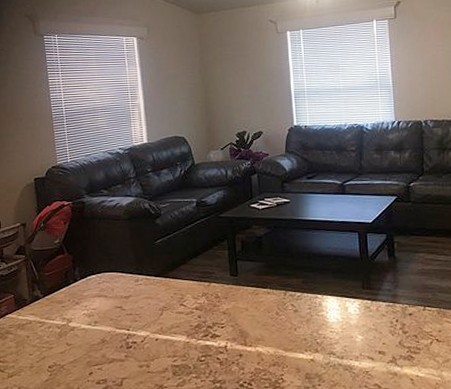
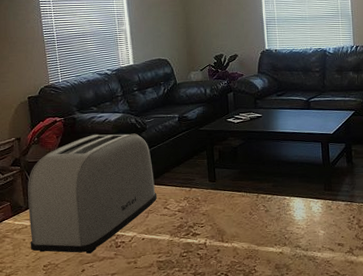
toaster: none [33,220,172,354] -> present [28,133,157,254]

